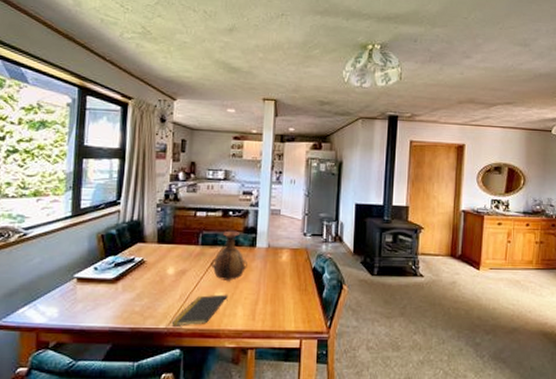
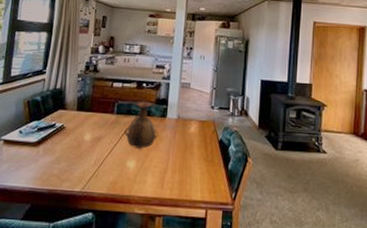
notepad: present [171,294,228,327] -> none [86,161,139,190]

